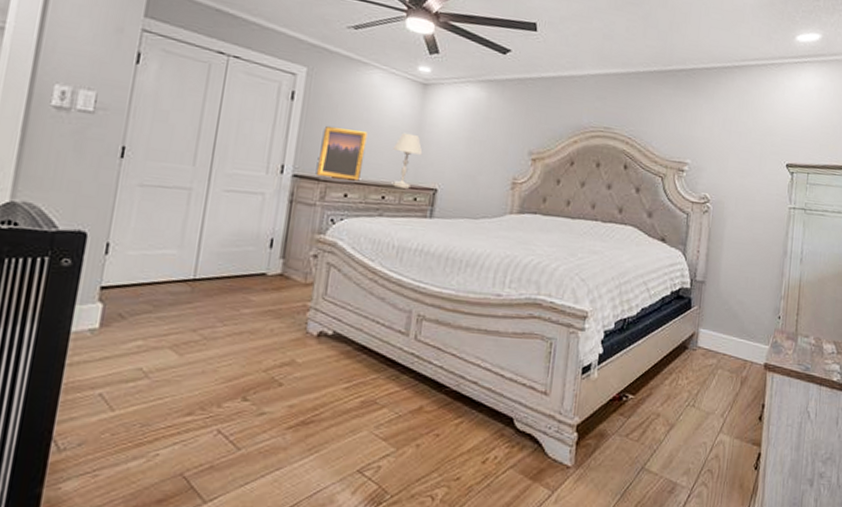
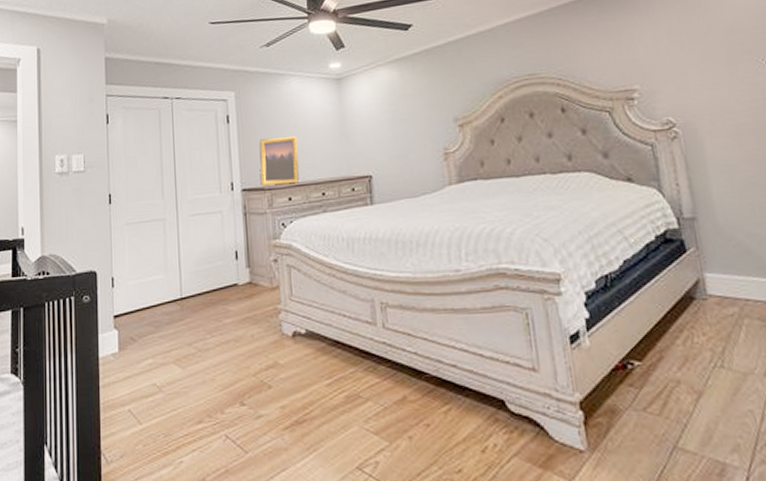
table lamp: present [393,132,423,189] -> none [322,128,351,182]

